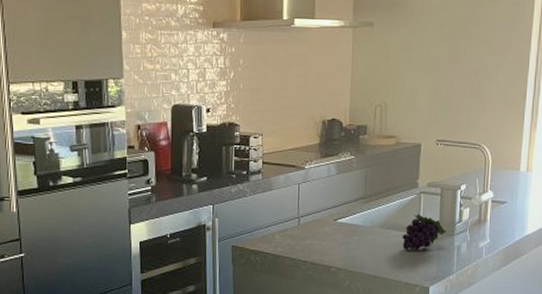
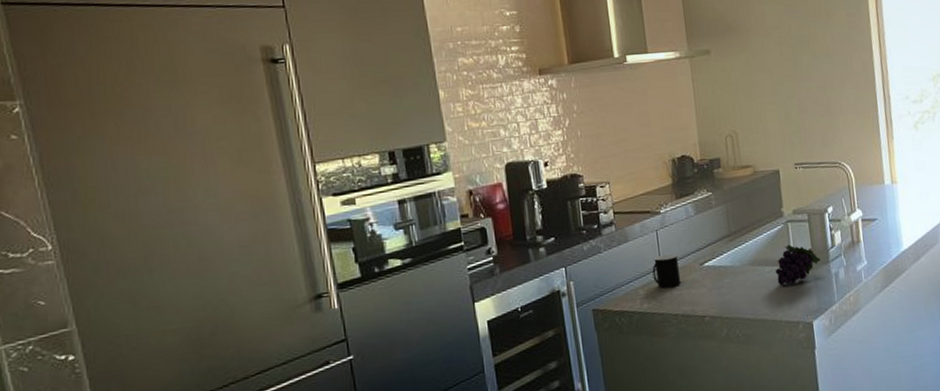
cup: none [290,206,315,237] -> present [652,254,682,289]

